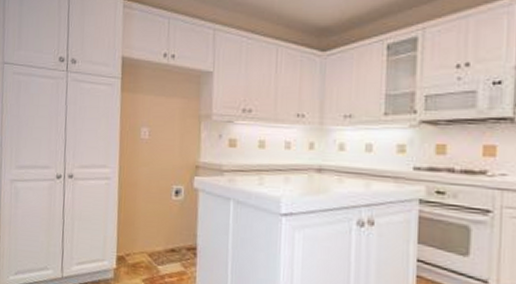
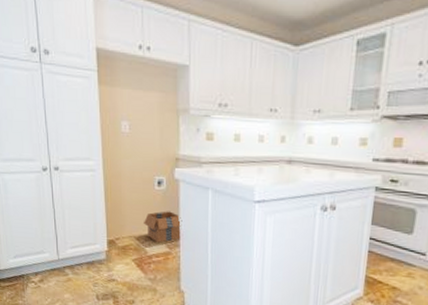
cardboard box: none [158,224,200,260] -> present [144,211,182,243]

